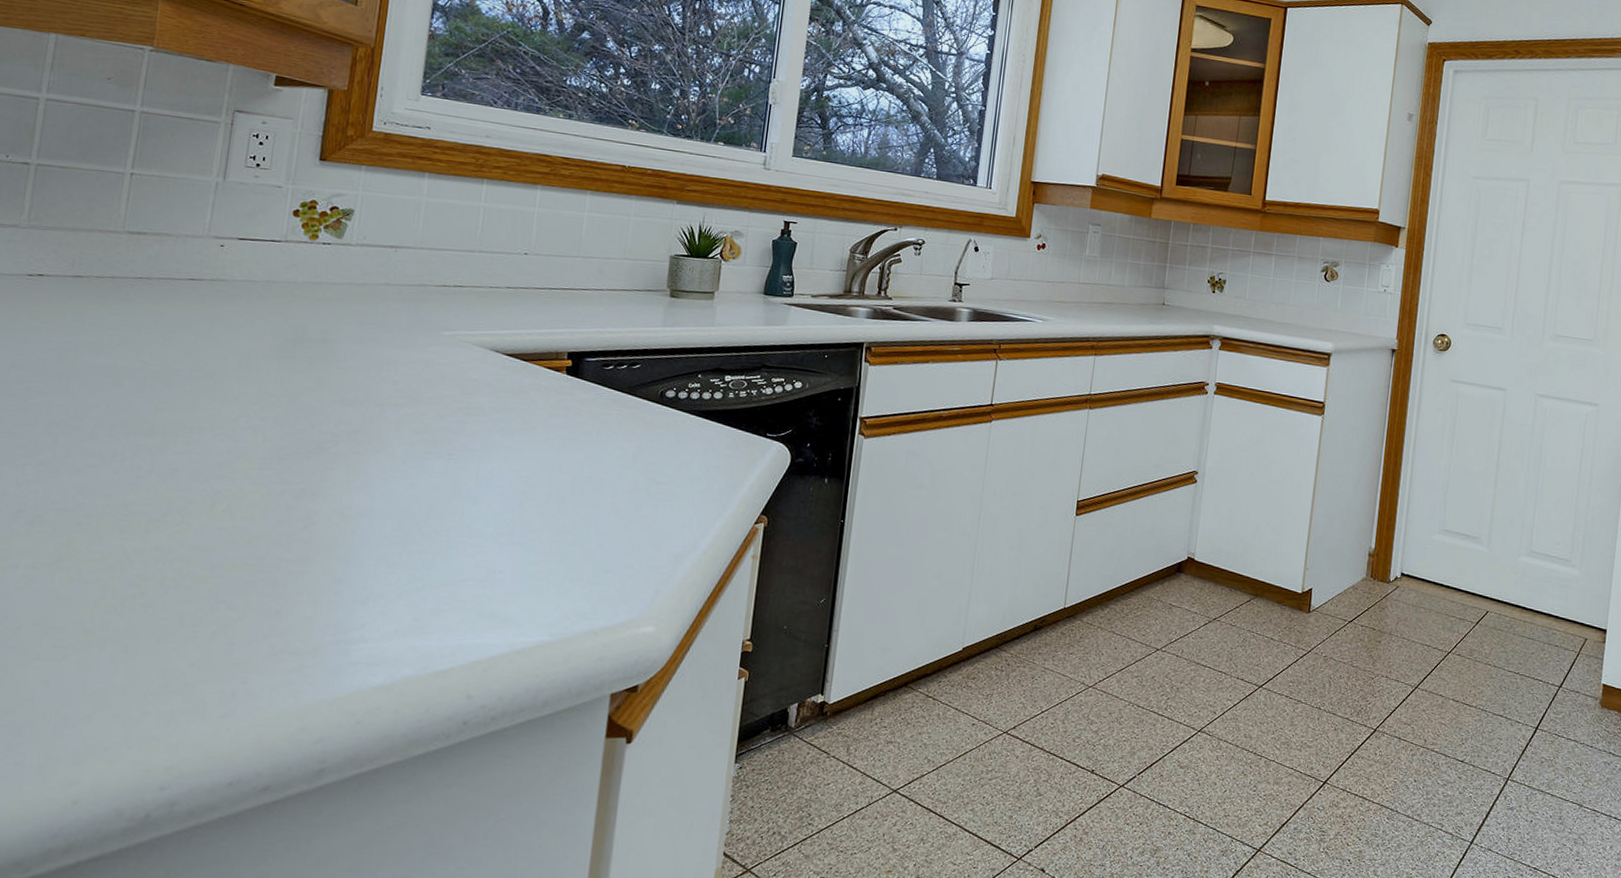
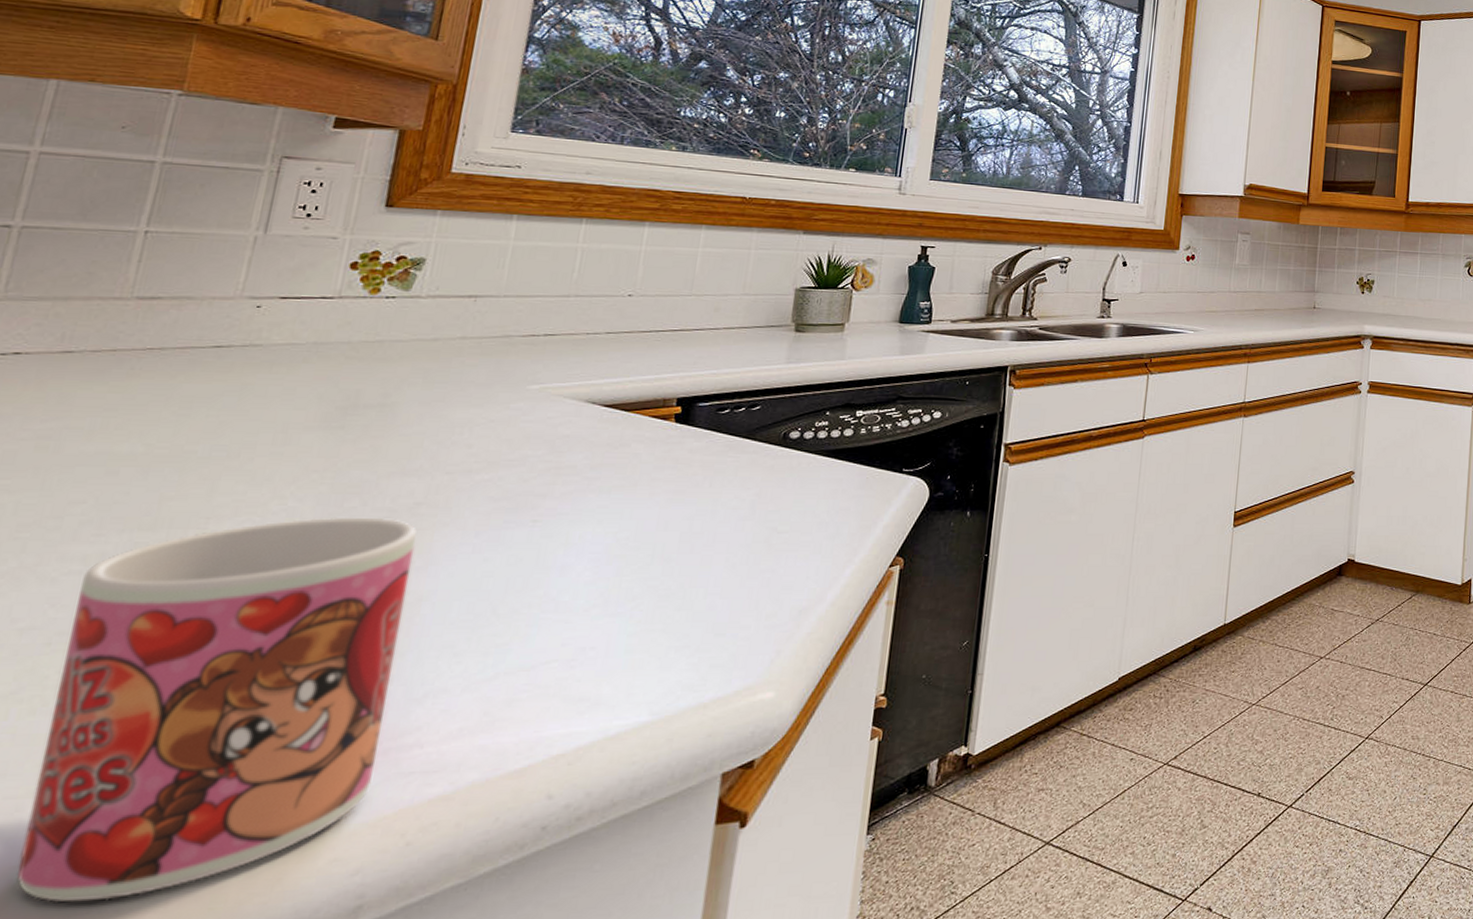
mug: none [67,436,356,739] -> present [17,517,417,903]

